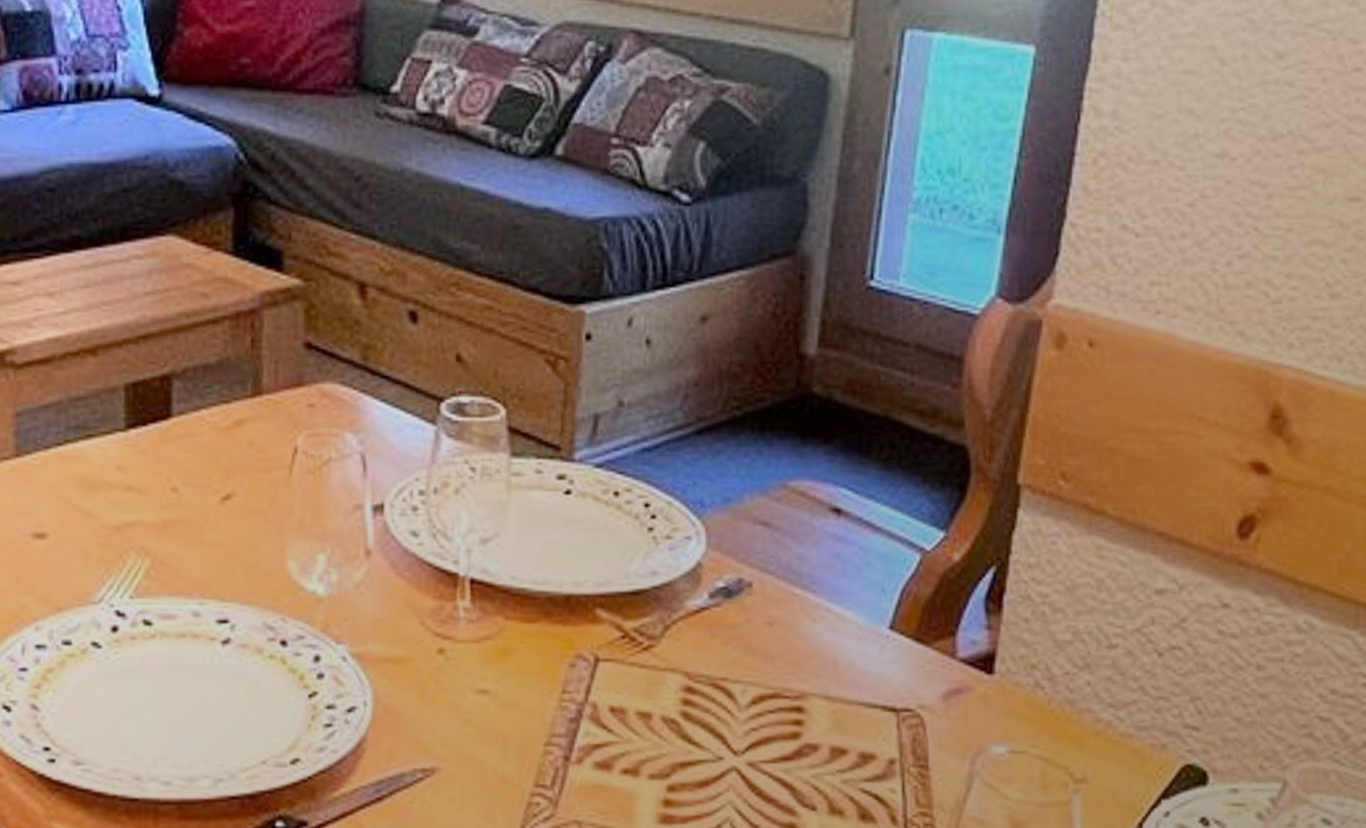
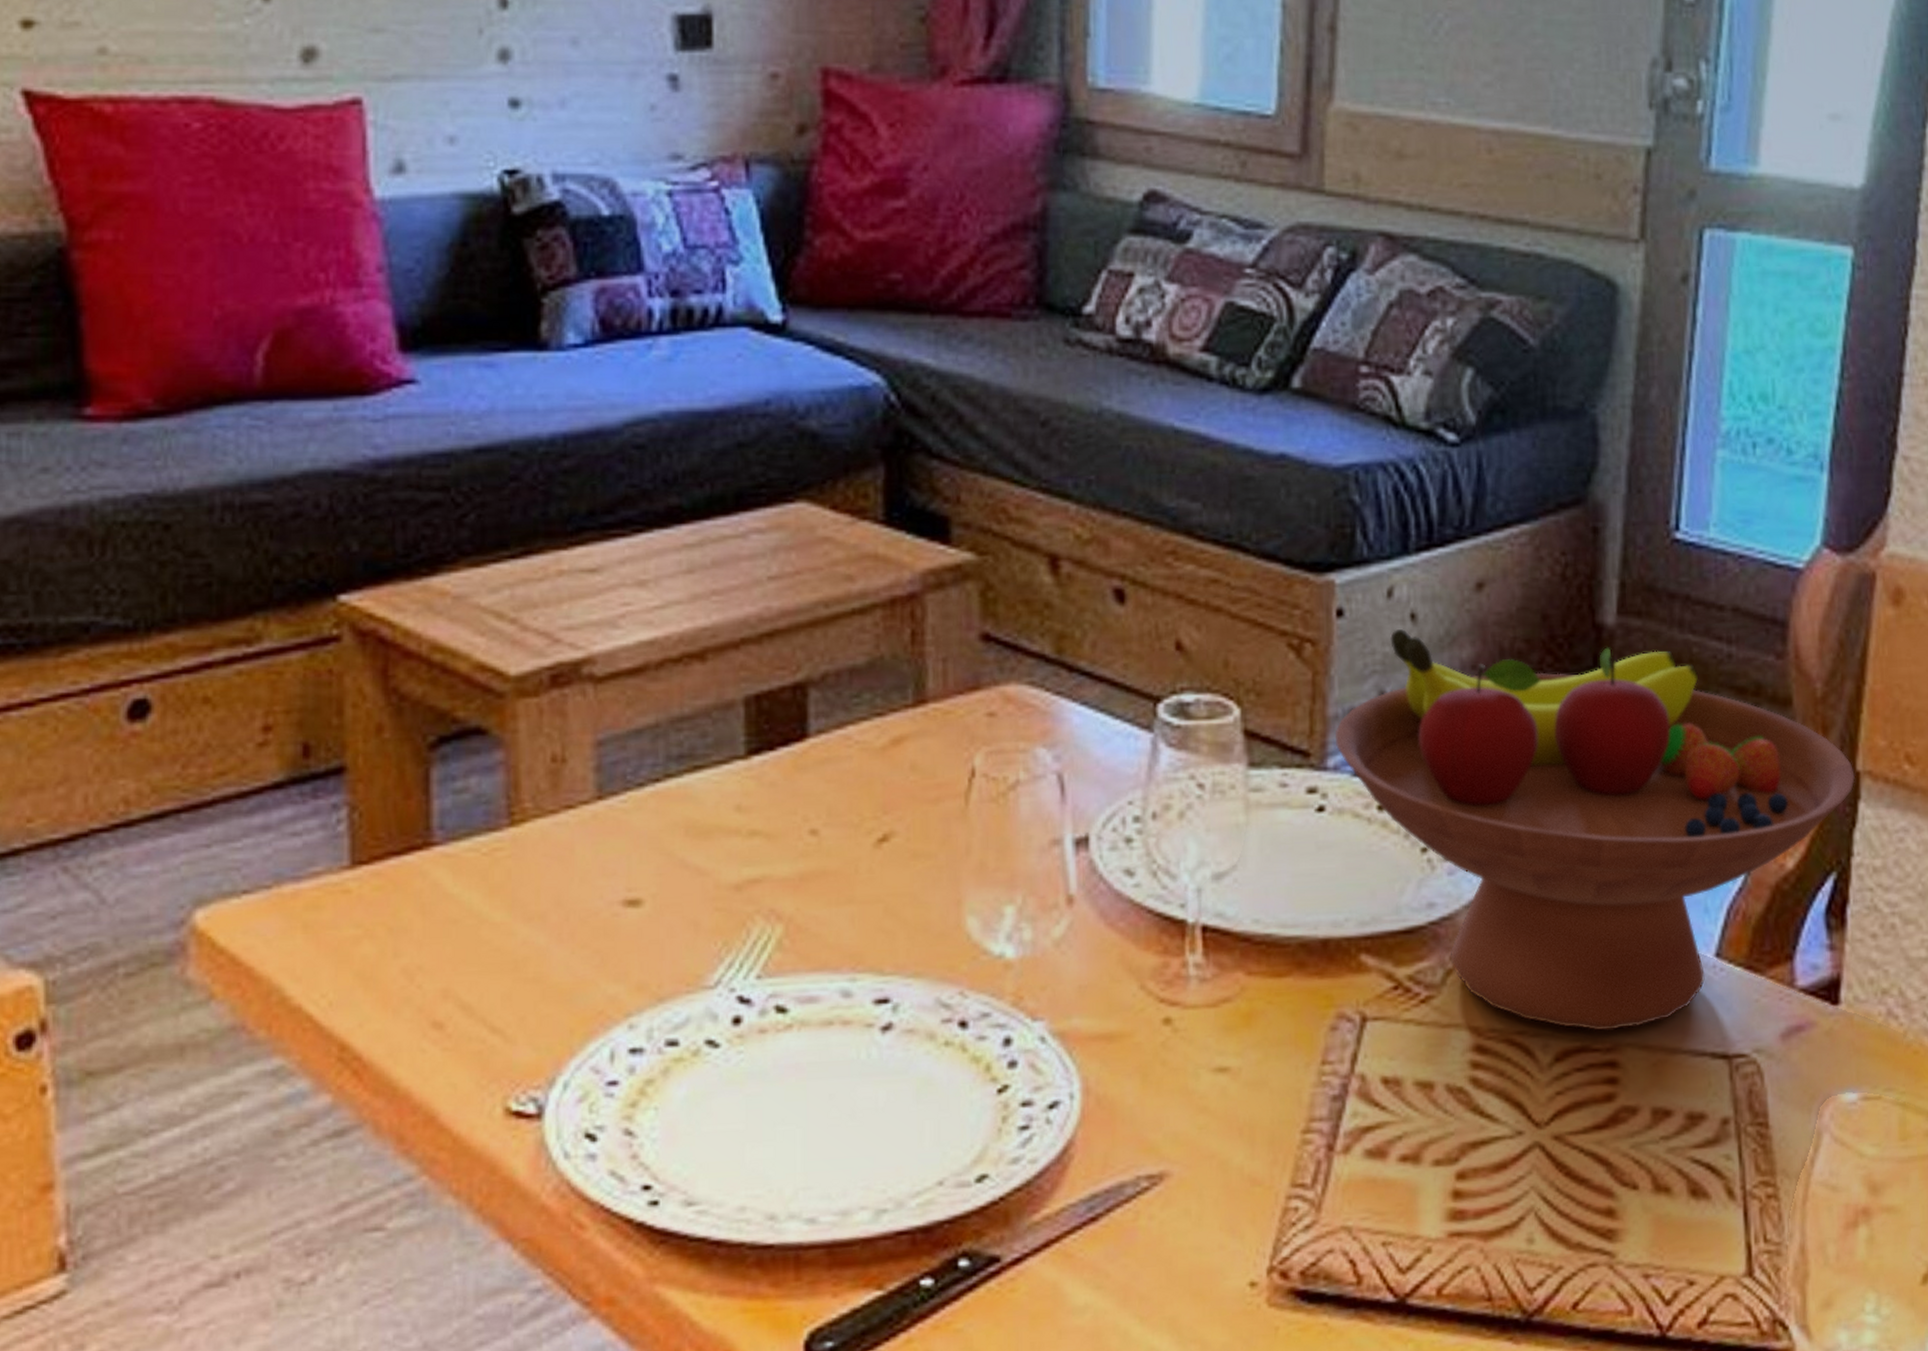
fruit bowl: none [582,352,1016,682] -> present [1336,629,1855,1031]

